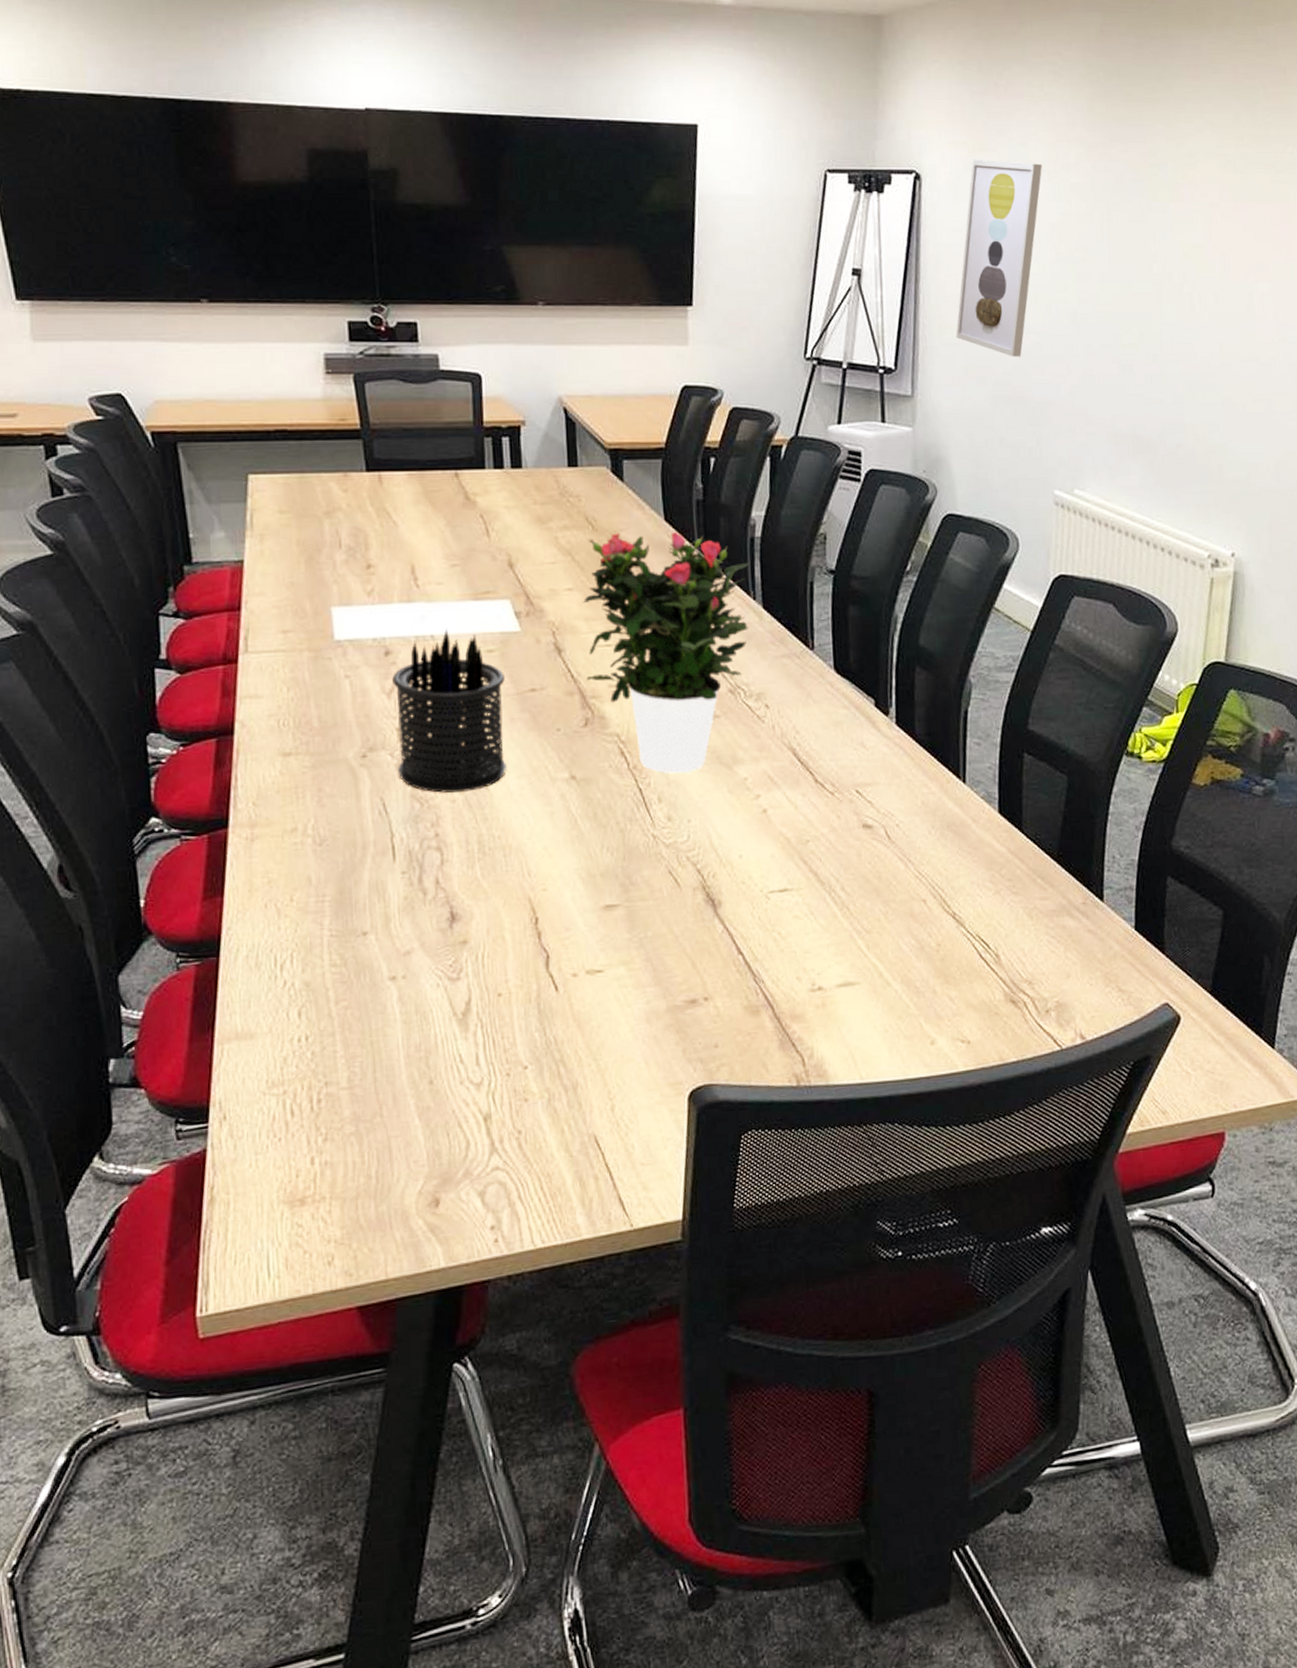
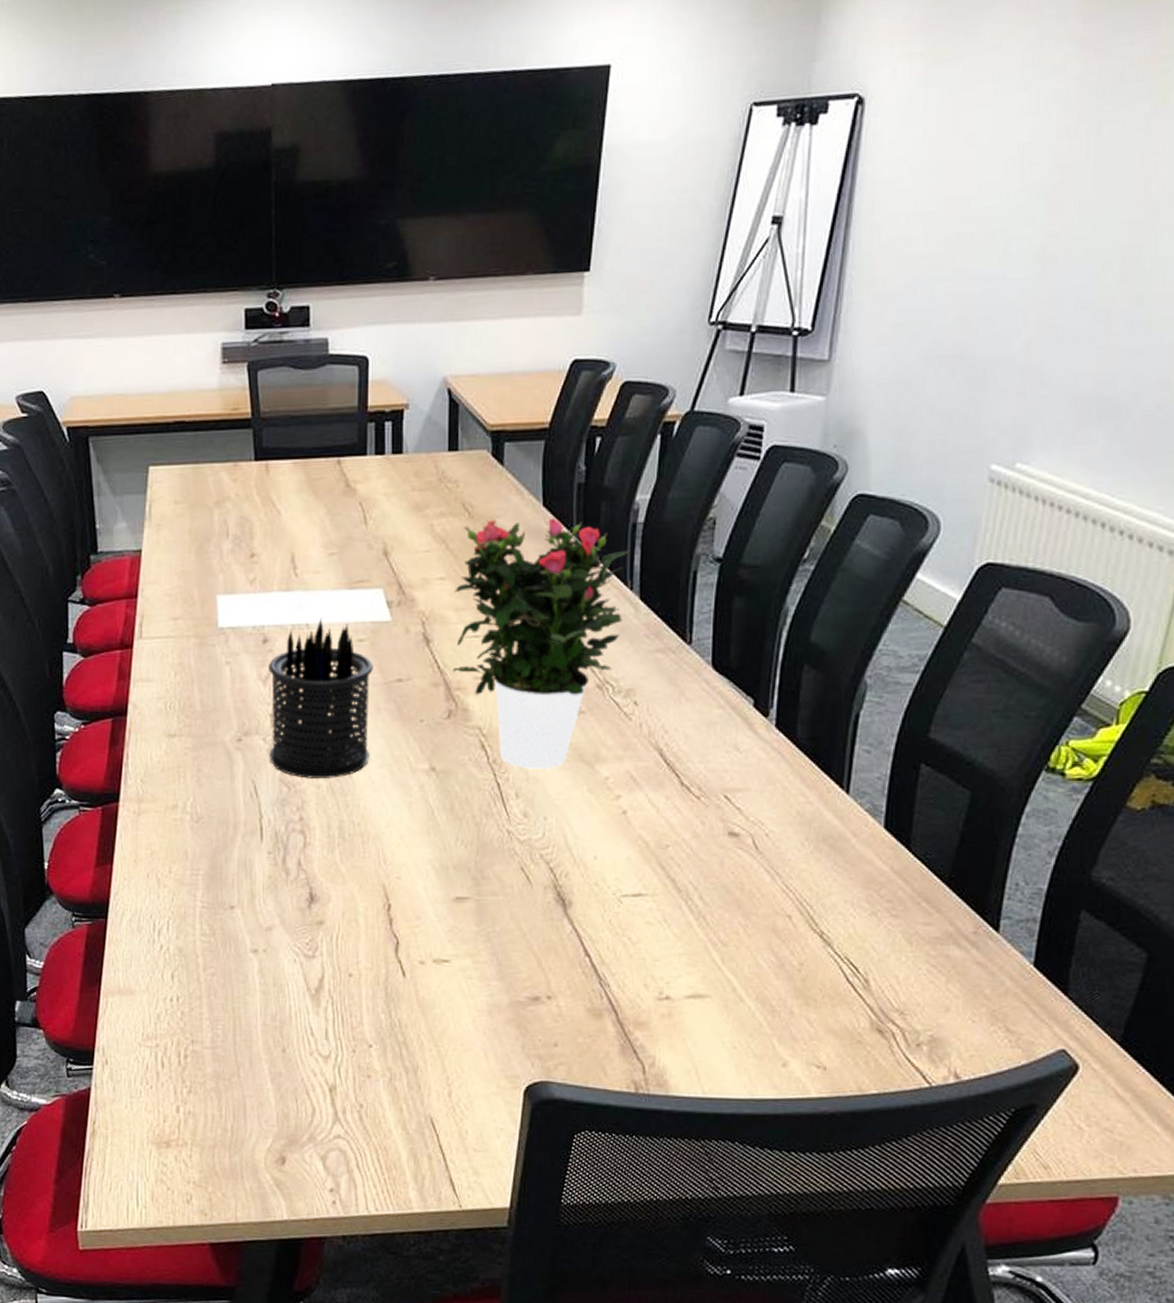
wall art: present [956,159,1042,357] -> none [888,70,1018,309]

